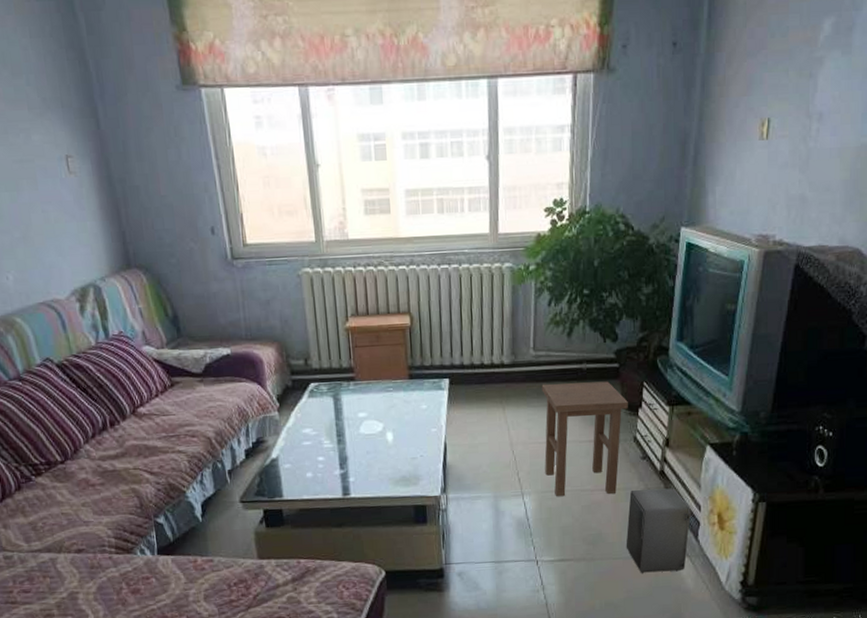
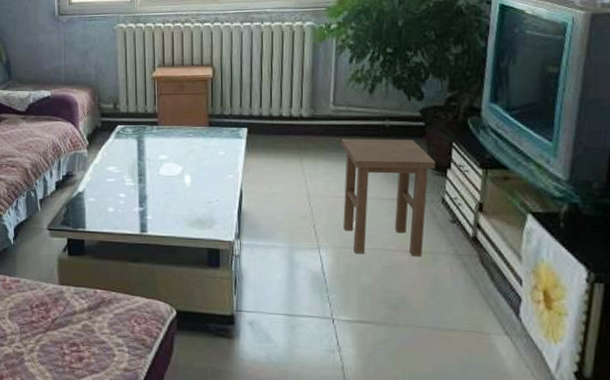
speaker: present [626,488,691,573] -> none [433,254,510,351]

